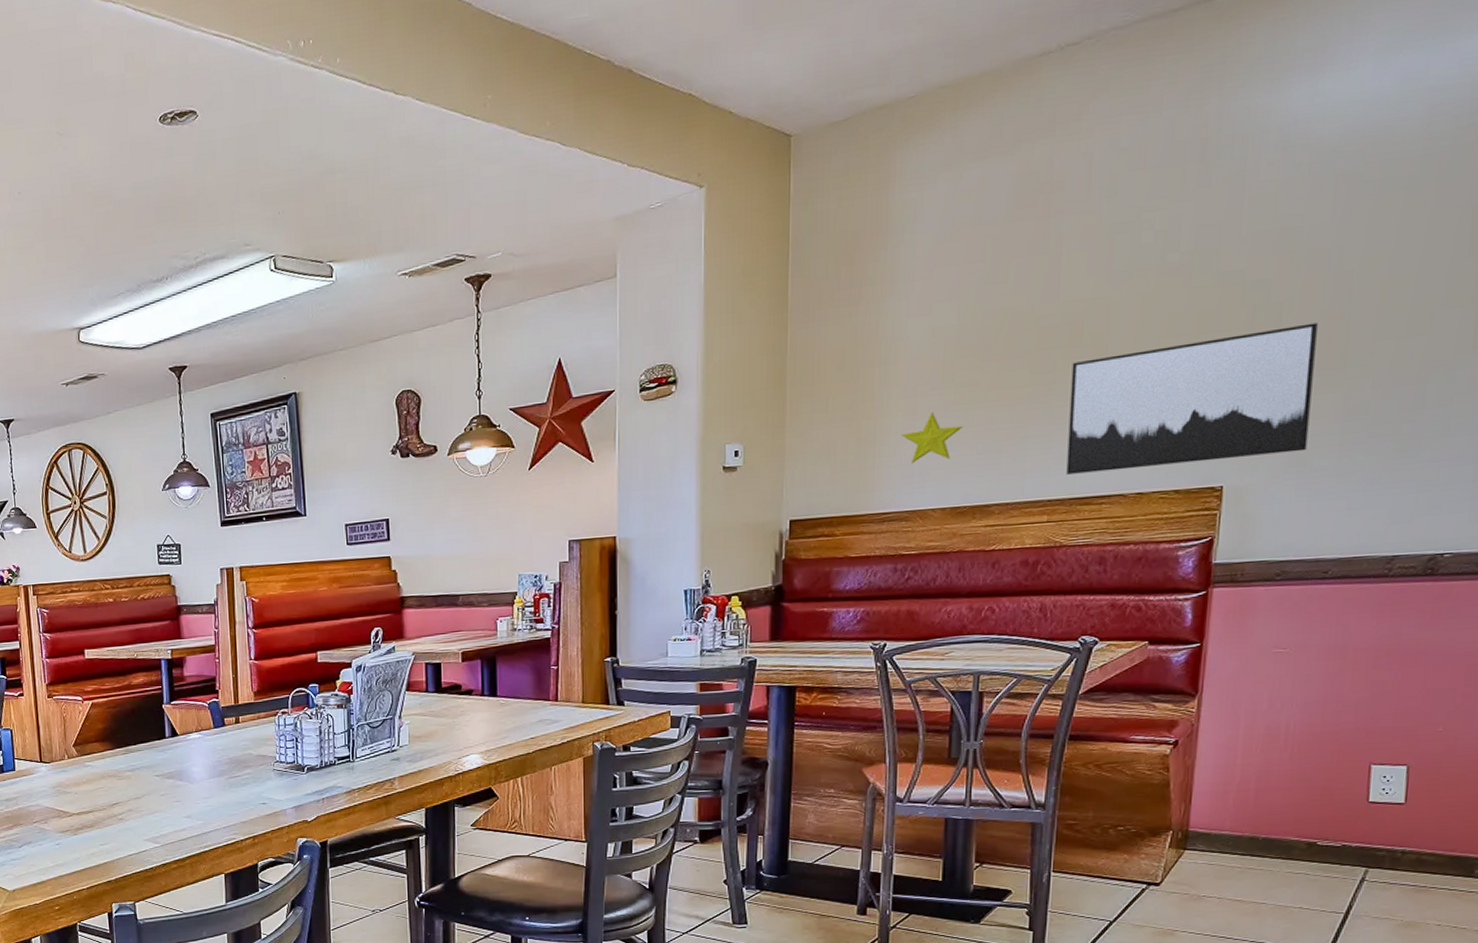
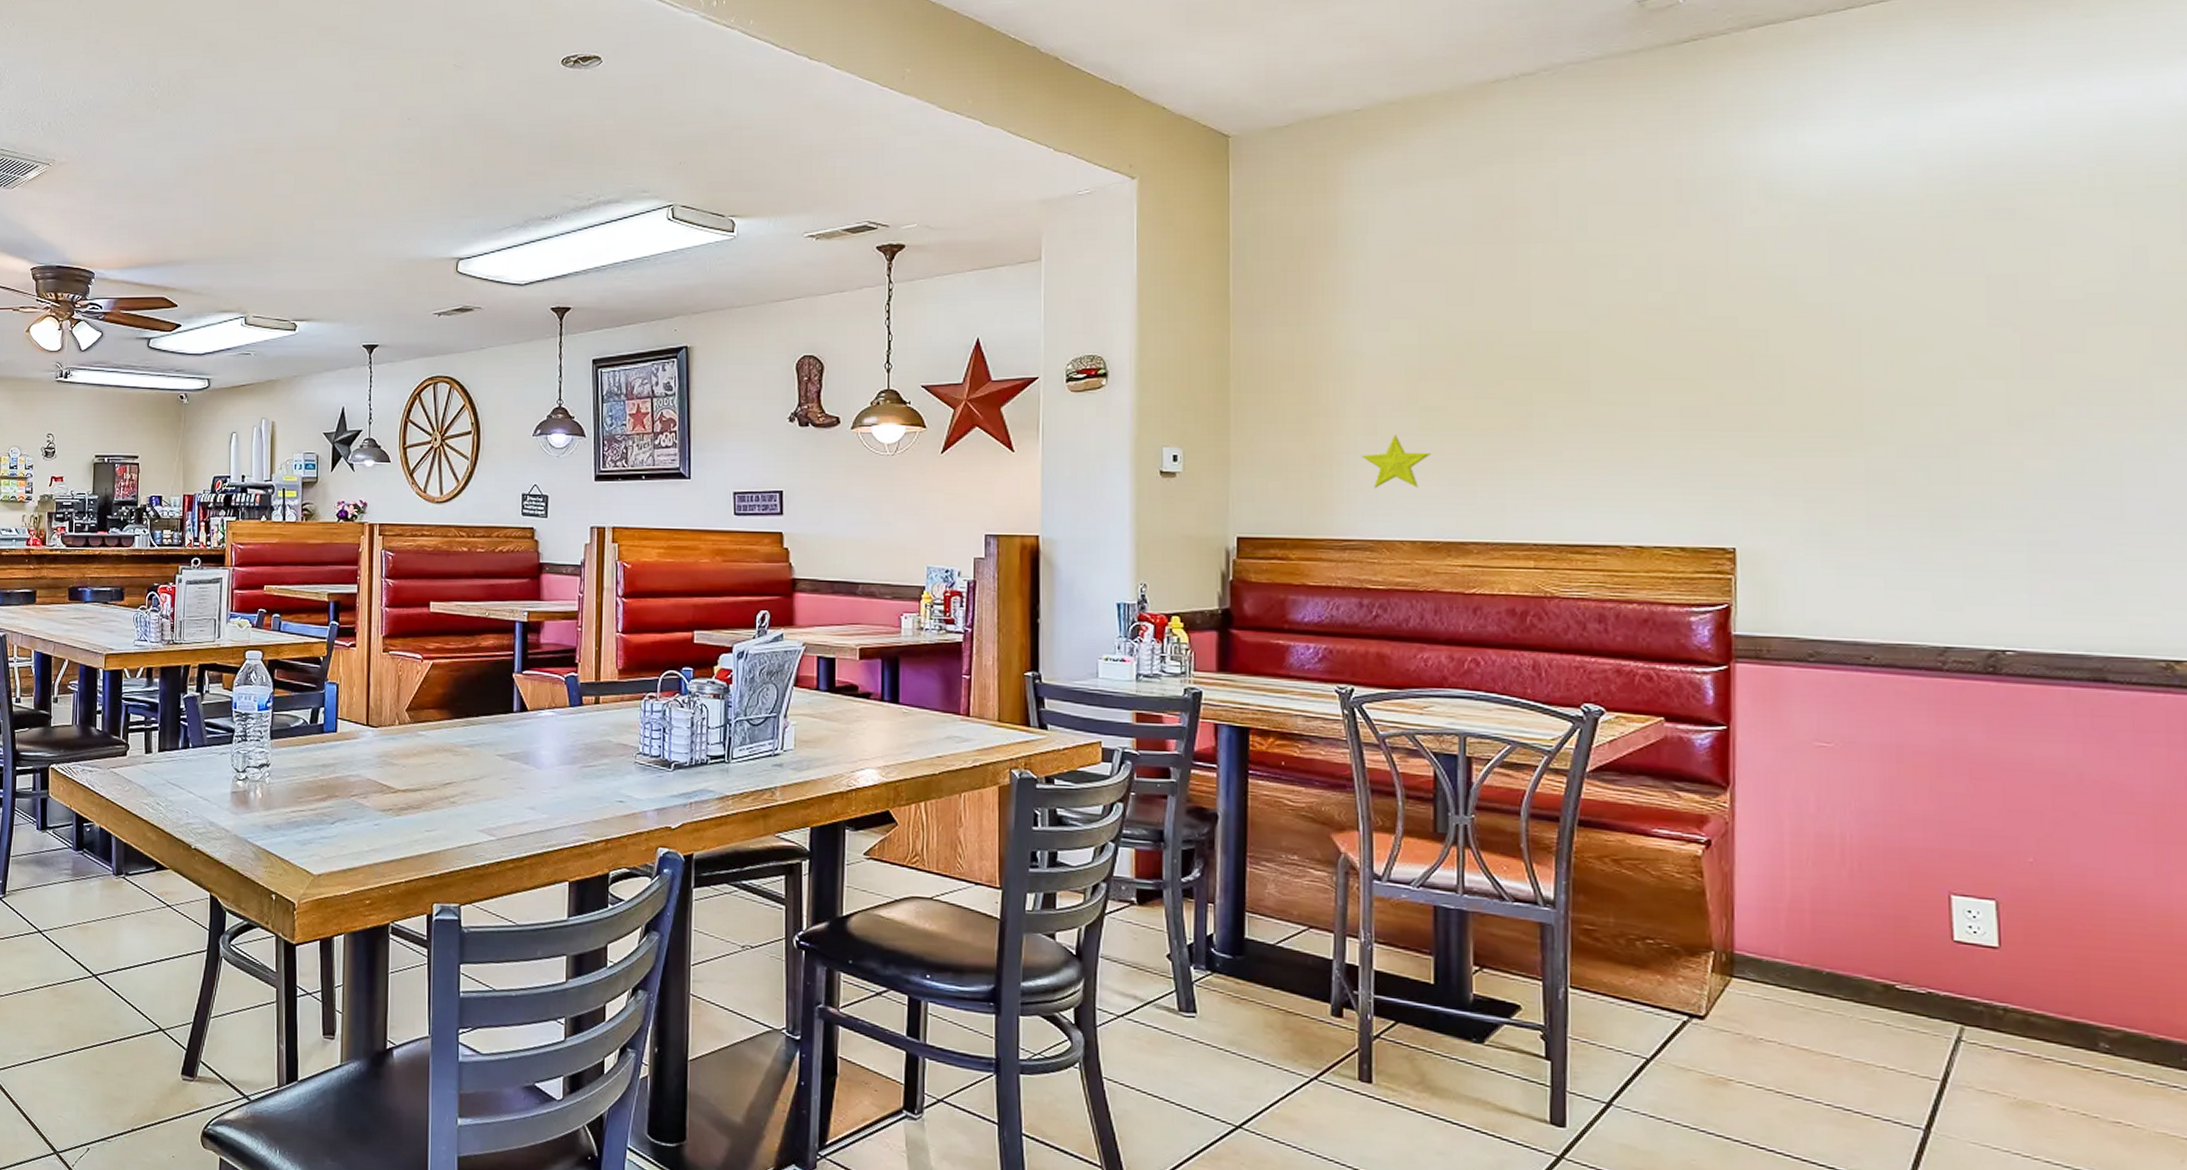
wall art: present [1066,322,1319,475] -> none [1551,380,1829,519]

